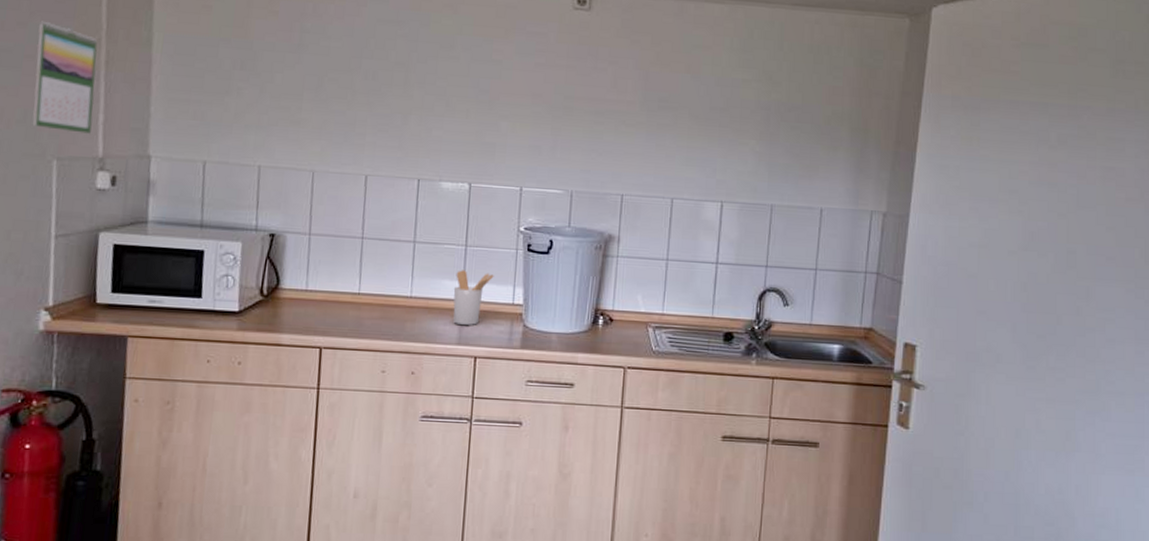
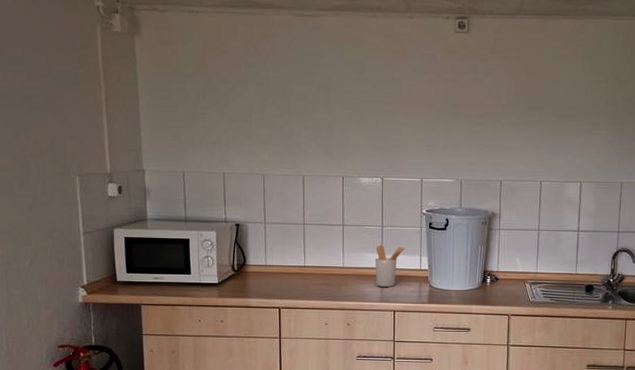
calendar: present [32,21,98,134] -> none [55,71,101,155]

